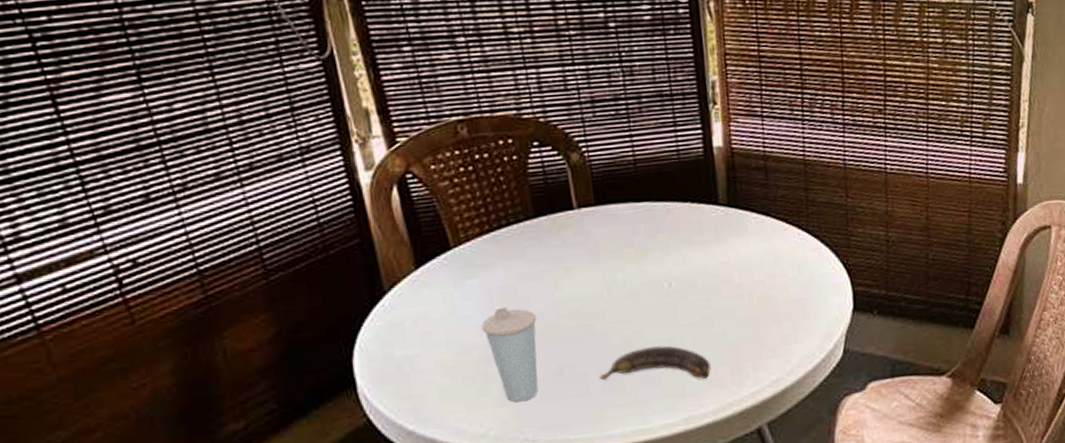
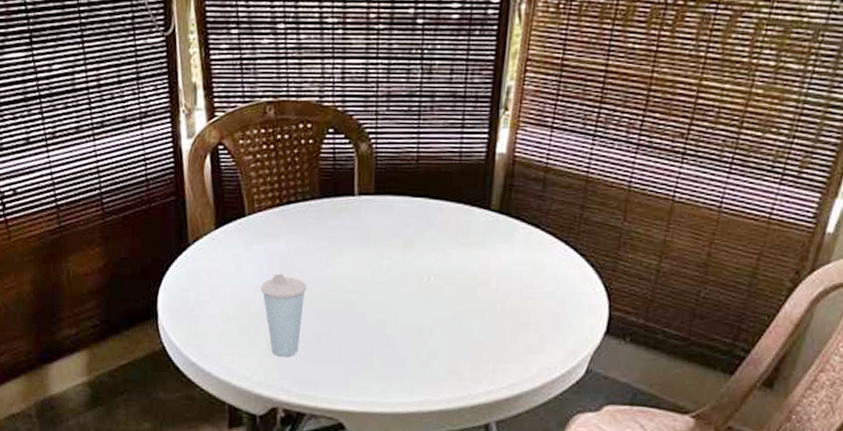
banana: present [599,345,711,380] -> none [351,331,453,369]

